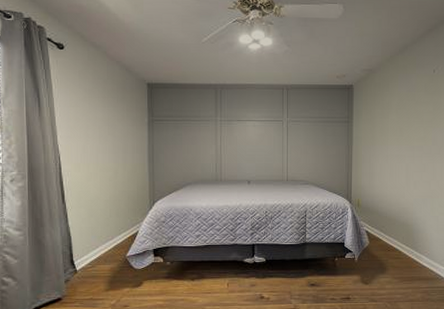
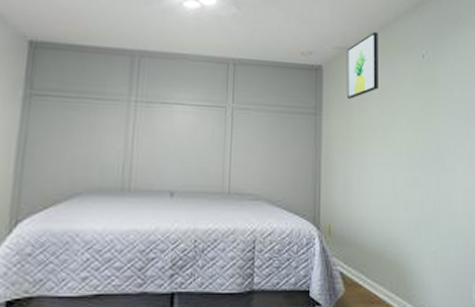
wall art: none [371,55,398,109] -> present [346,31,378,99]

